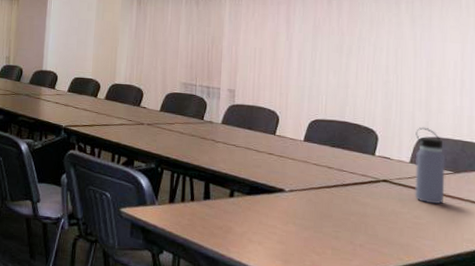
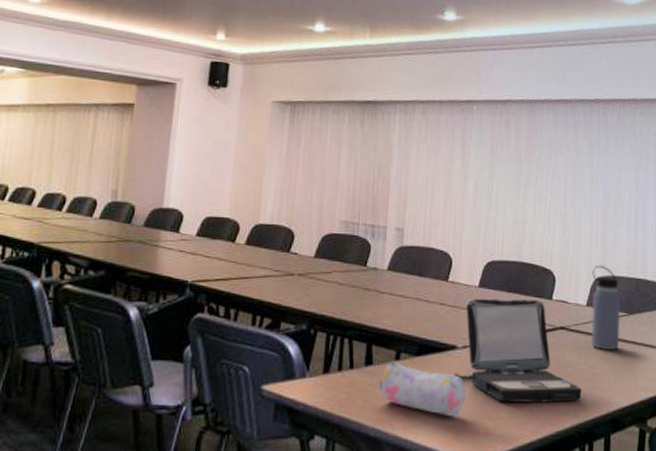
pencil case: none [216,198,294,248] -> present [379,362,467,417]
laptop: none [282,150,406,245] -> present [454,298,582,402]

